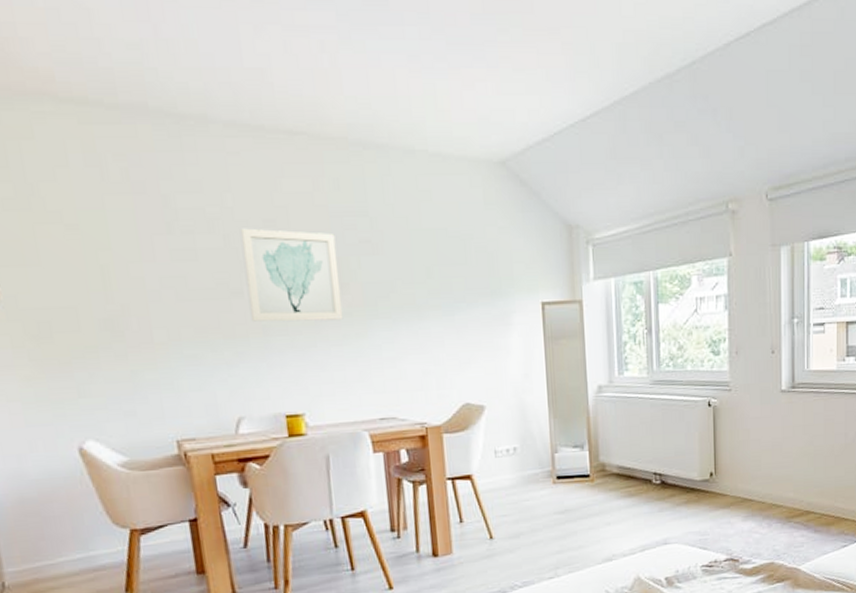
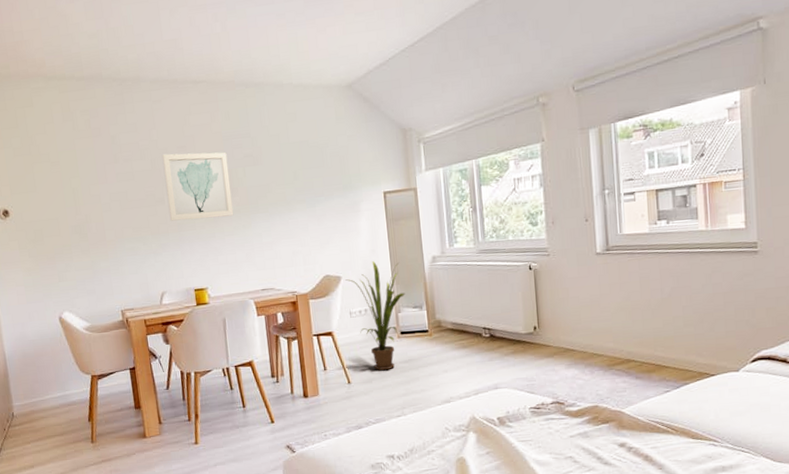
house plant: none [490,388,564,523] -> present [345,261,405,371]

